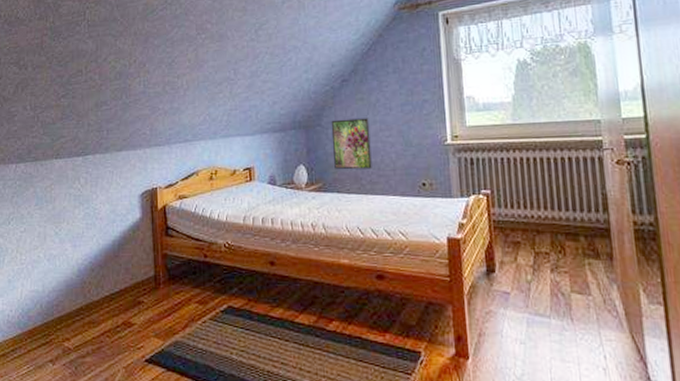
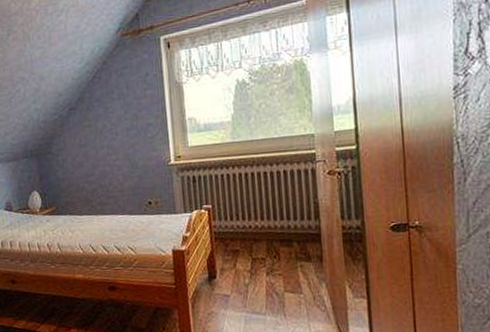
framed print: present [331,118,372,170] -> none [60,143,101,193]

